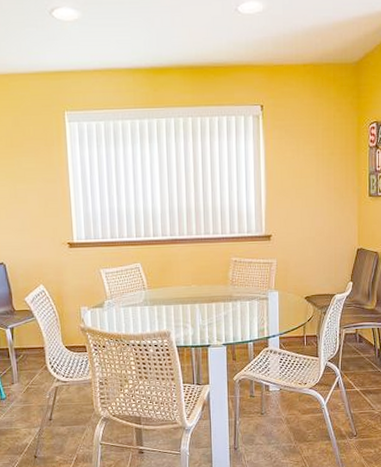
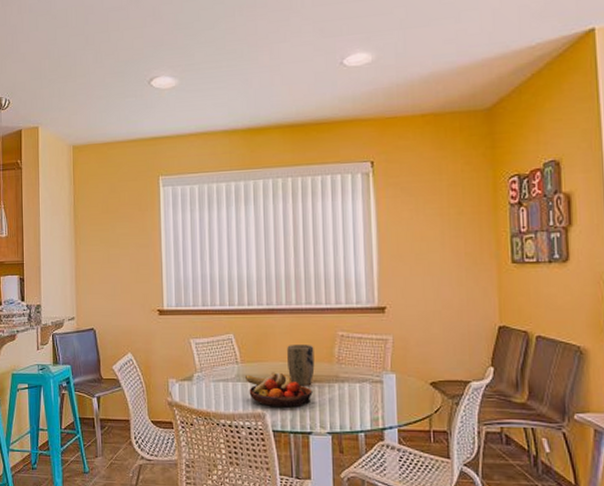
fruit bowl: none [151,295,211,326] -> present [244,372,313,408]
plant pot: none [189,270,212,306] -> present [287,345,315,386]

